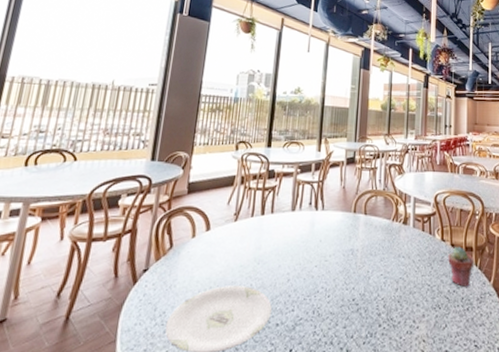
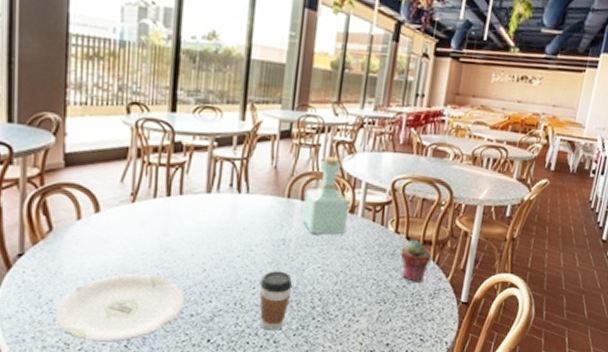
coffee cup: none [333,279,361,339] -> present [259,271,293,331]
bottle: none [366,177,403,244] -> present [302,156,350,235]

